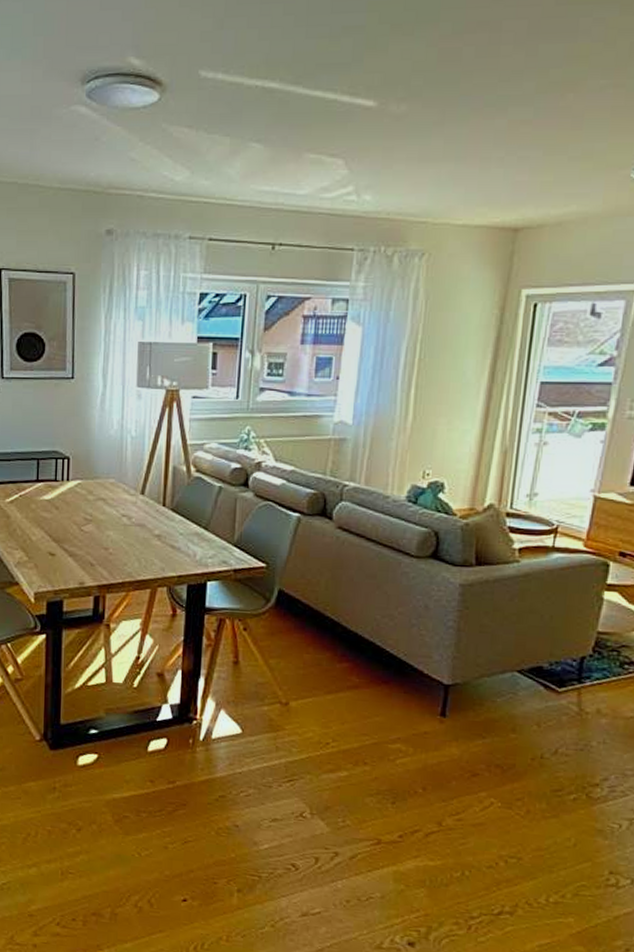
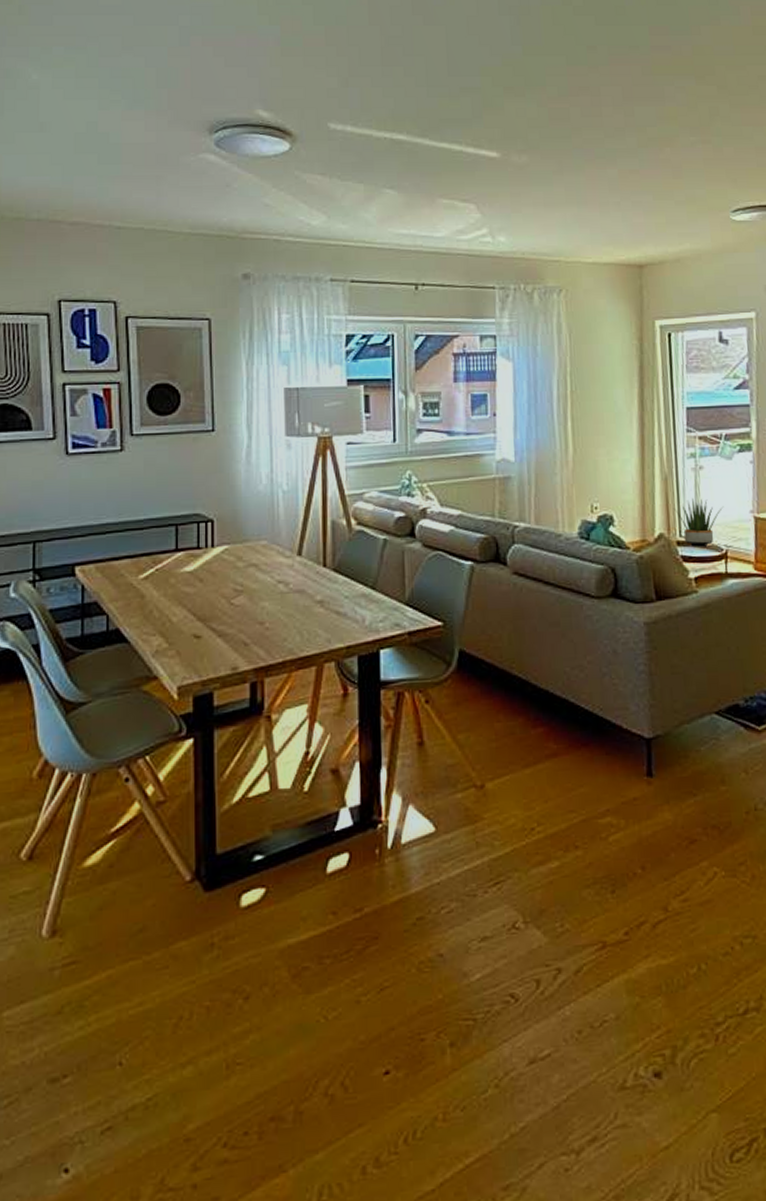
potted plant: none [508,473,563,519] -> present [673,498,724,546]

